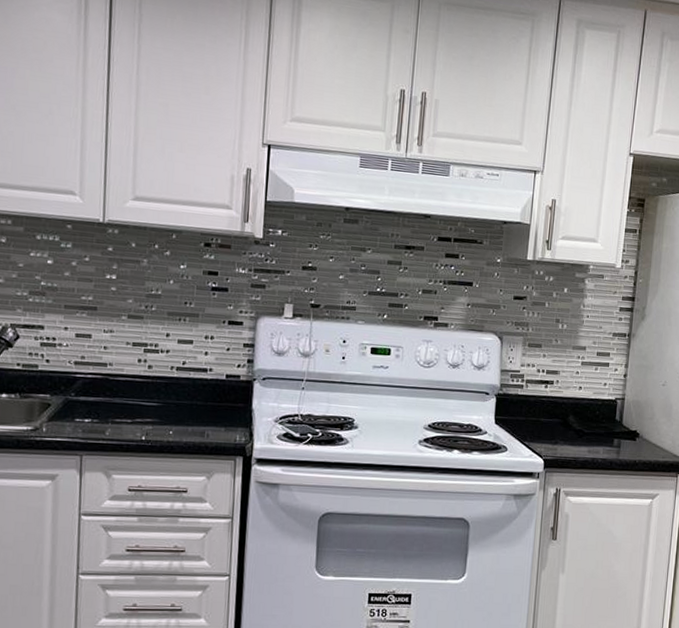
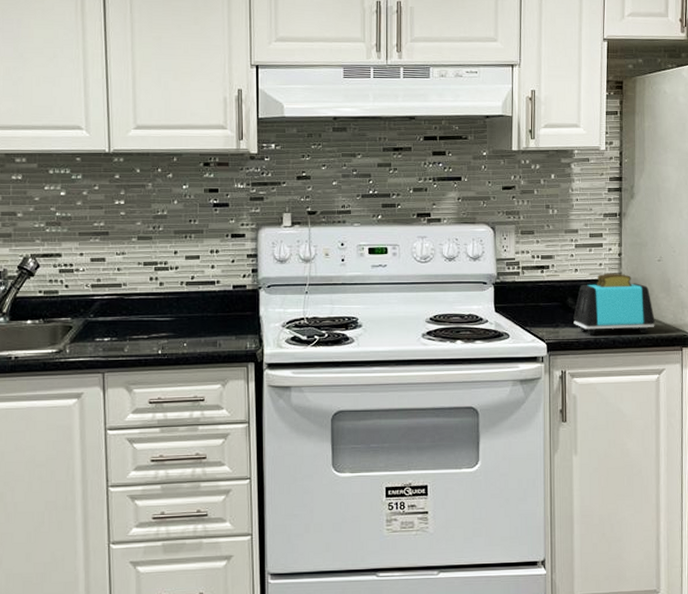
toaster: none [573,393,654,458] -> present [573,273,655,335]

